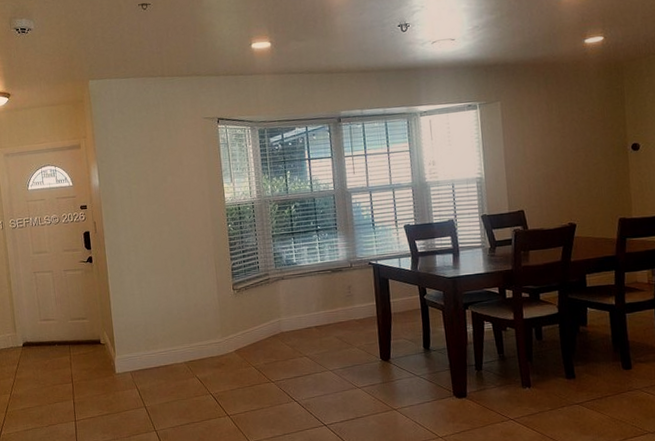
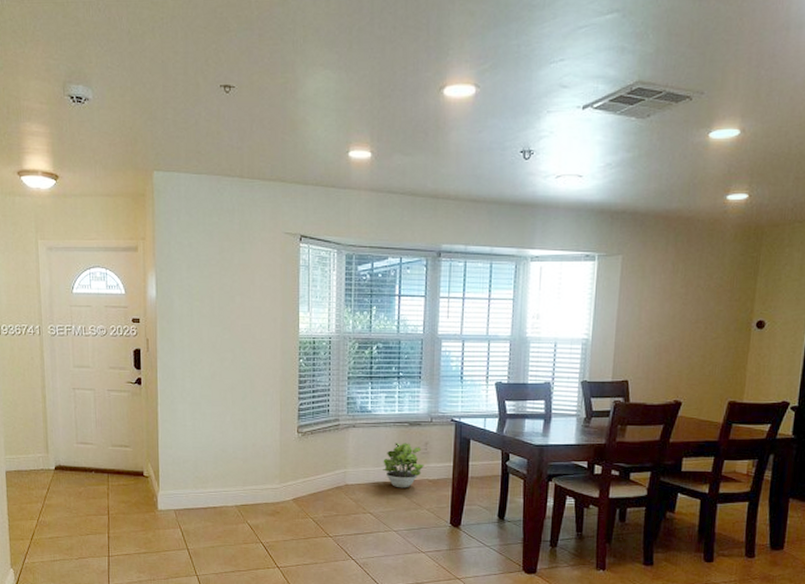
potted plant: none [312,288,350,331] -> present [383,443,424,488]

